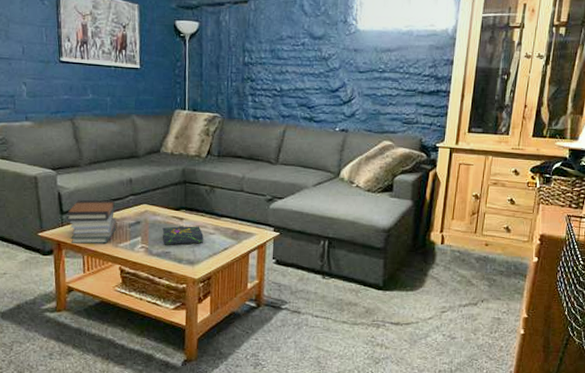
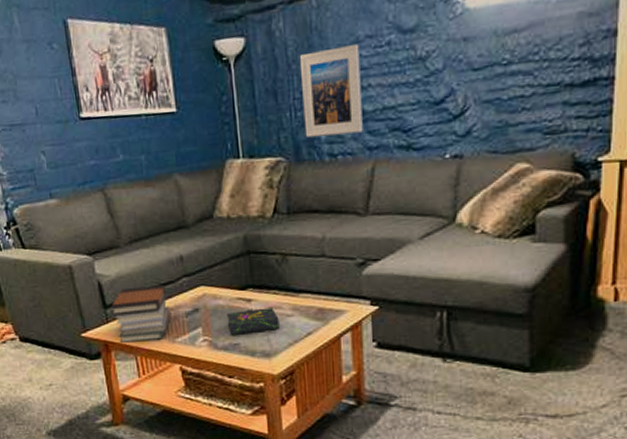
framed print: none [237,41,282,104] -> present [299,44,363,138]

